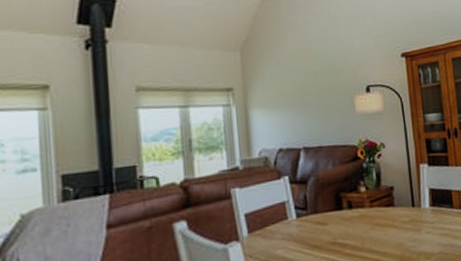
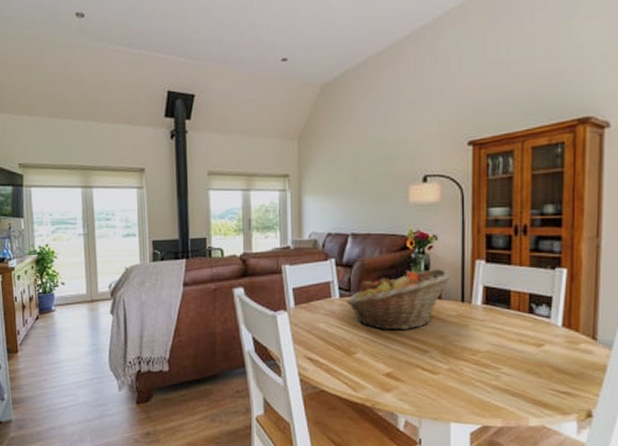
fruit basket: none [303,175,402,248] -> present [346,268,452,331]

